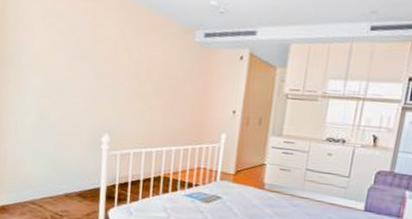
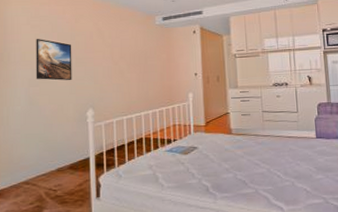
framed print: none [48,41,92,97] -> present [36,39,72,81]

